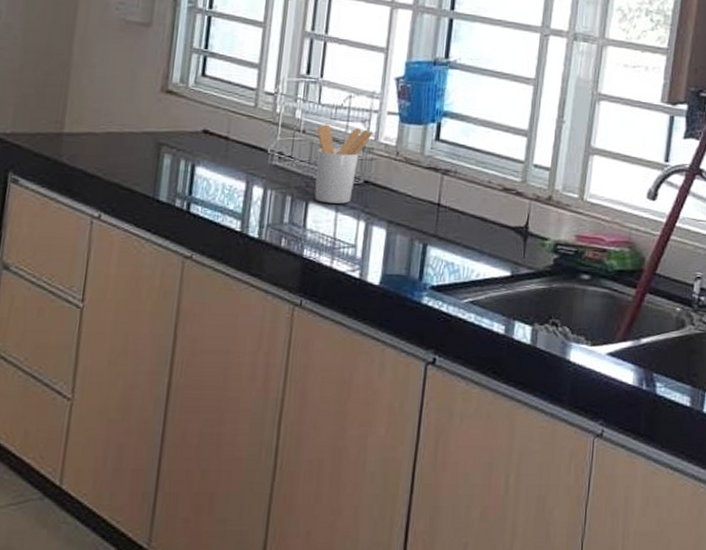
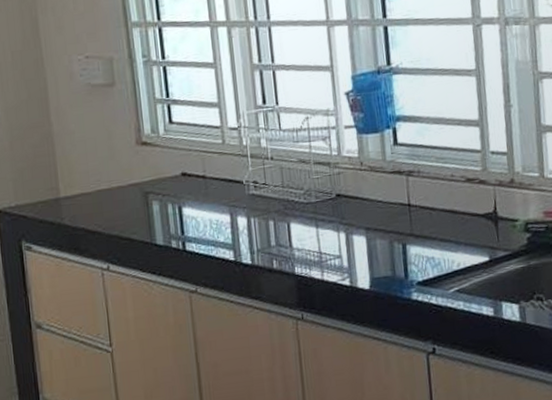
utensil holder: present [314,124,374,204] -> none [283,146,336,222]

